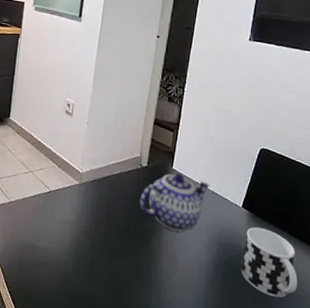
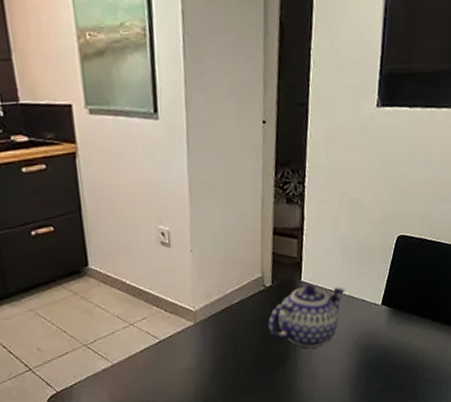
cup: present [240,226,298,298] -> none [384,320,442,385]

